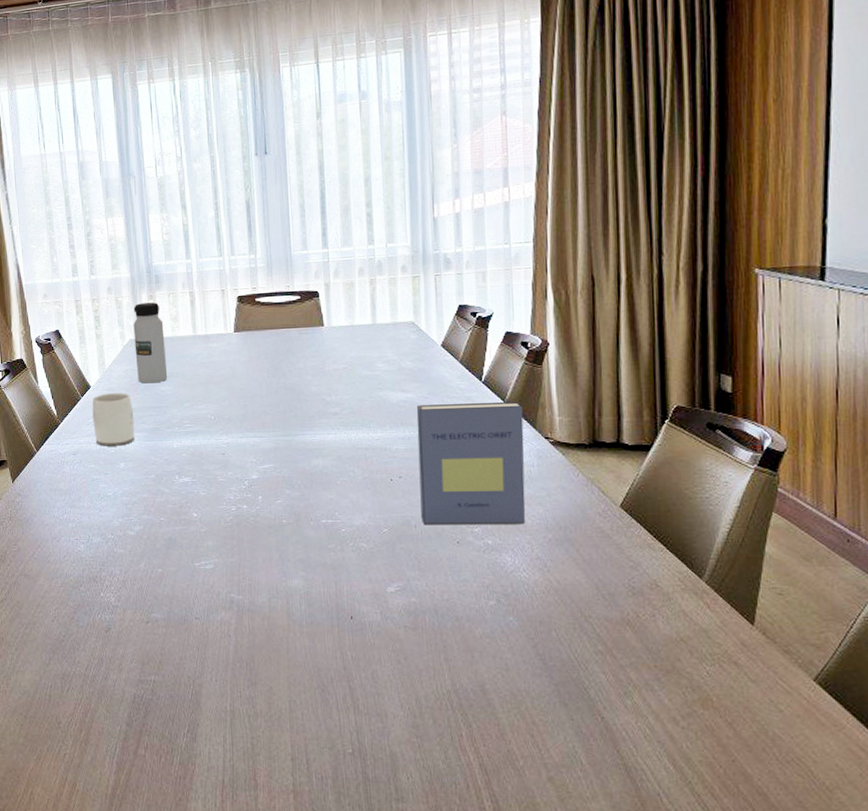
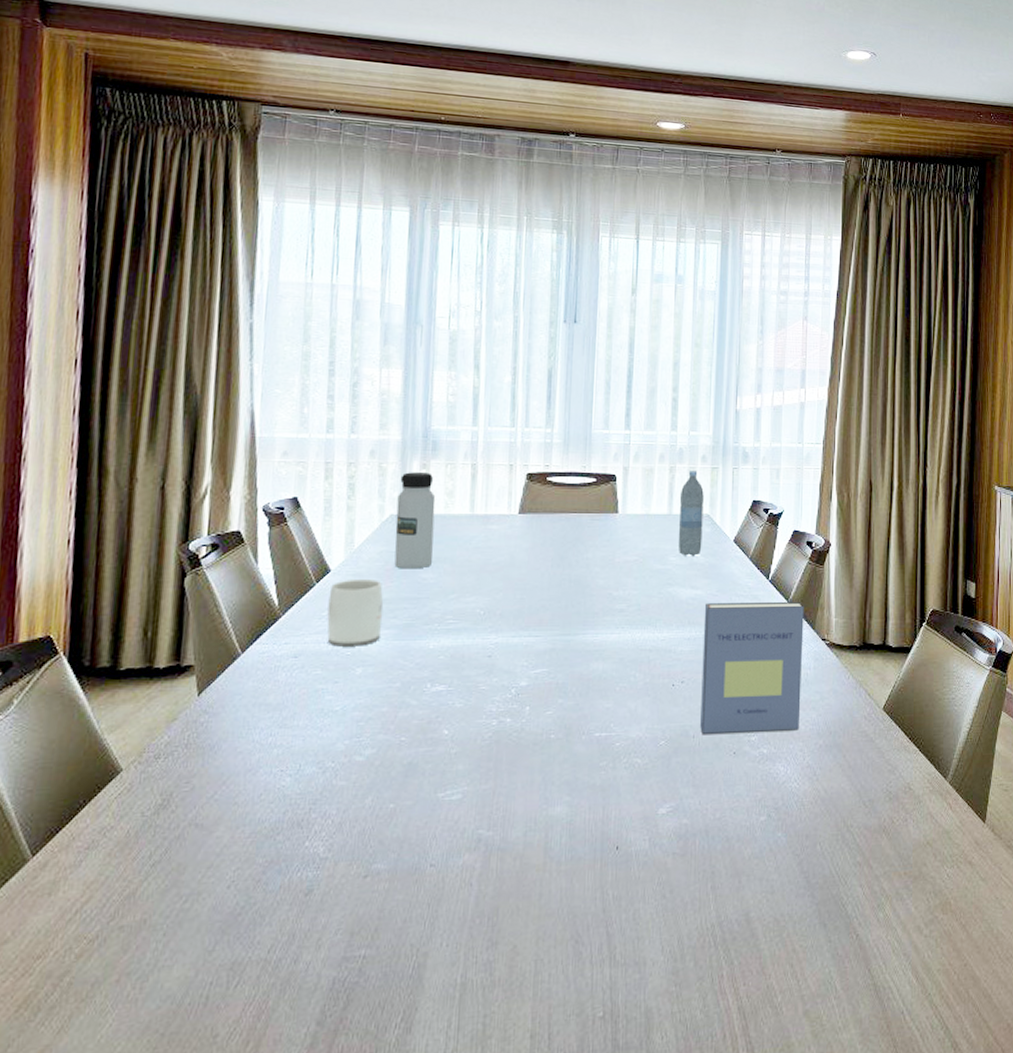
water bottle: none [382,281,409,362] -> present [678,471,704,556]

